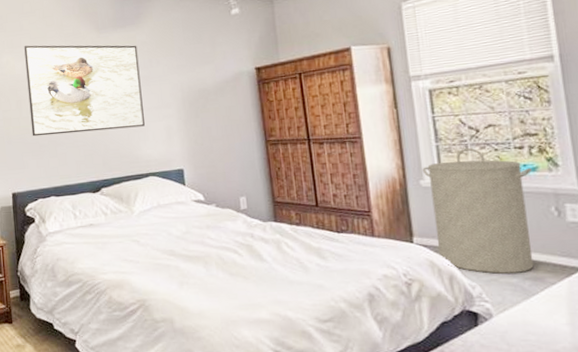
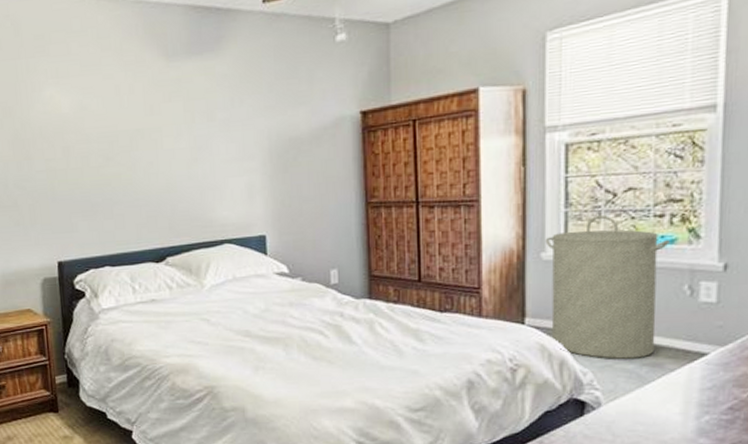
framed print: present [24,45,145,137] -> none [72,75,222,193]

